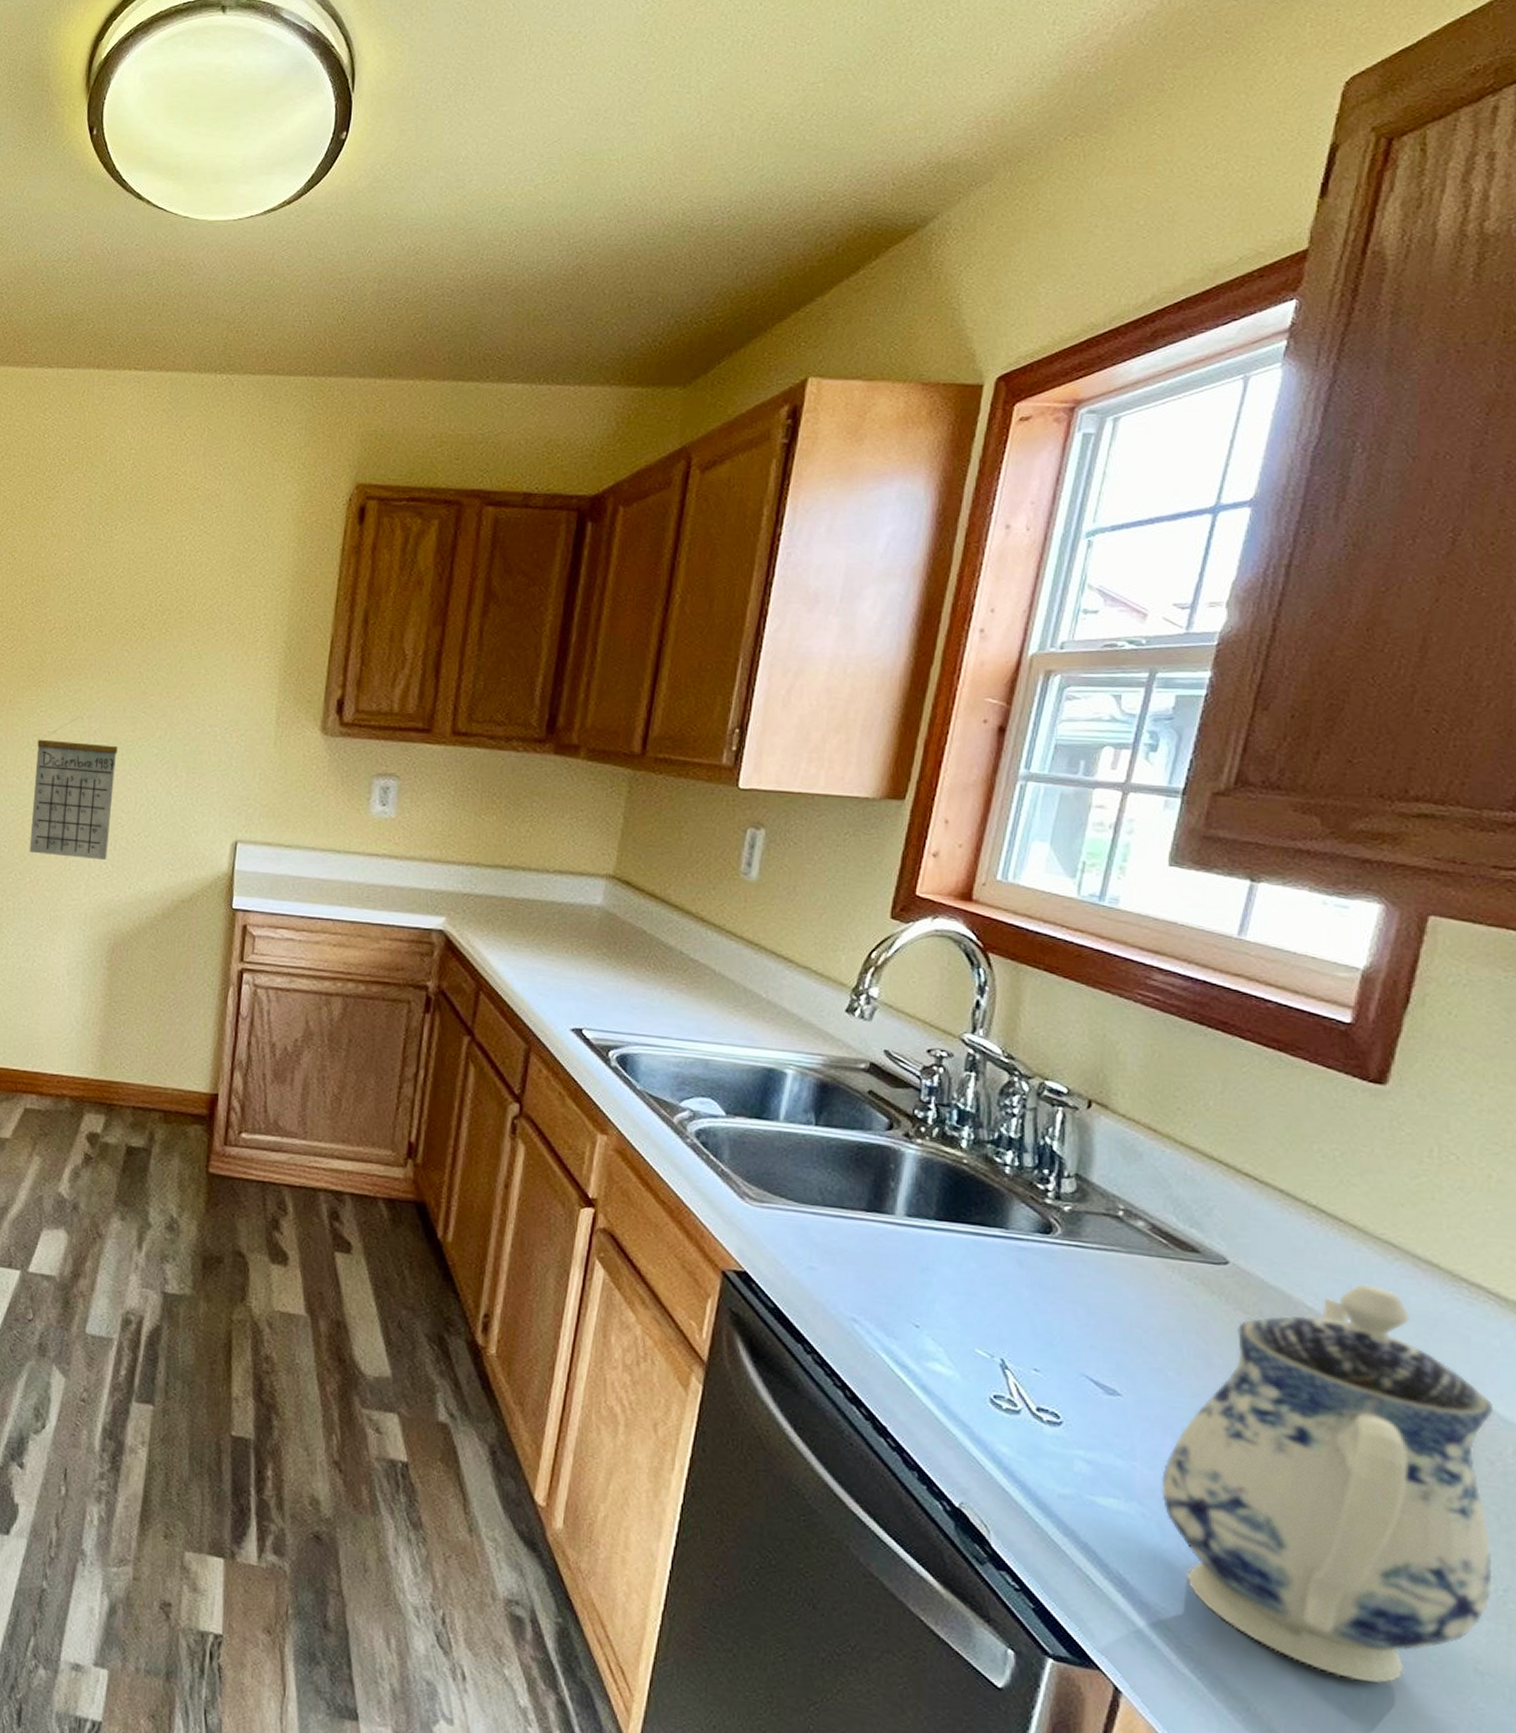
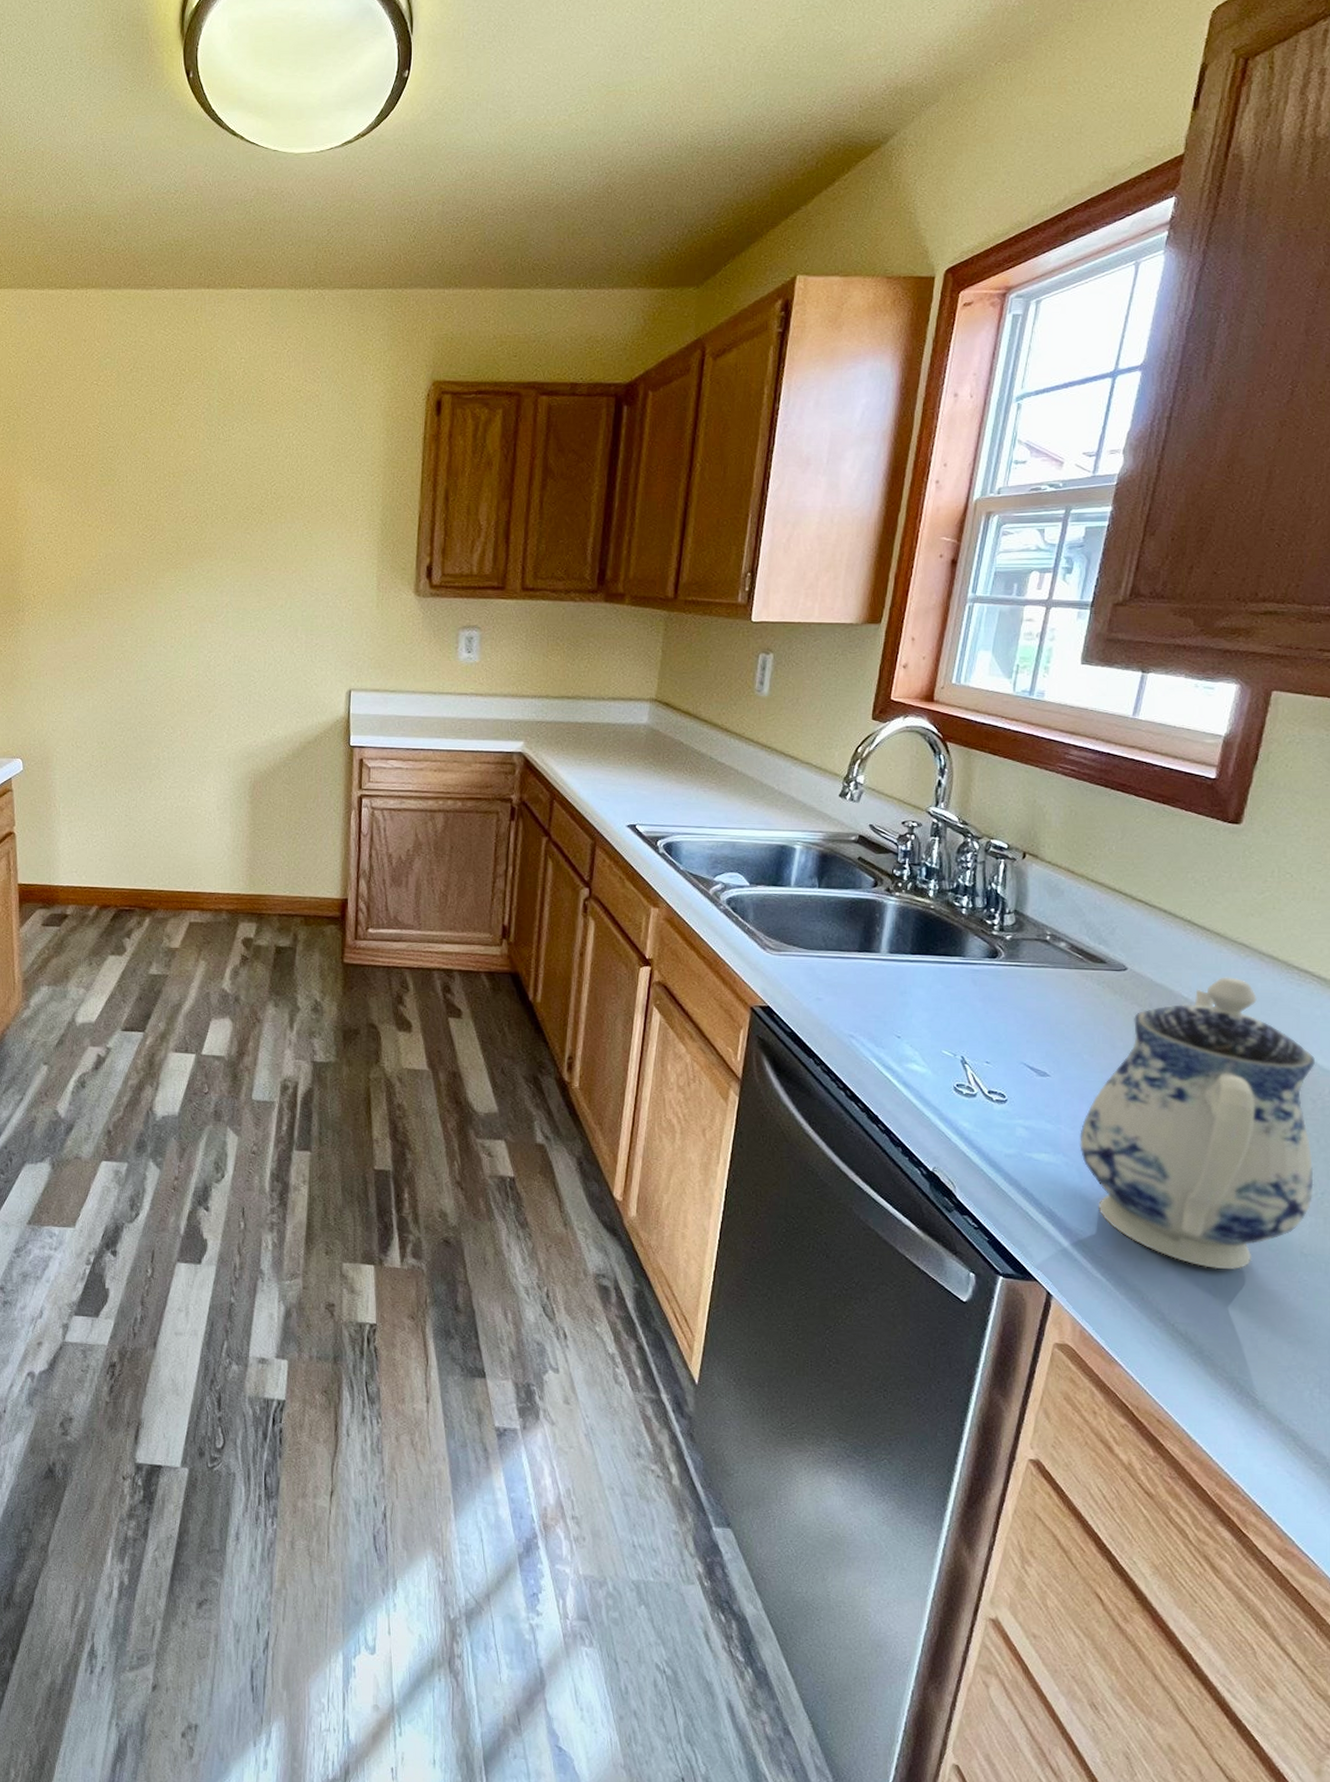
calendar: present [29,717,118,861] -> none [178,593,247,713]

